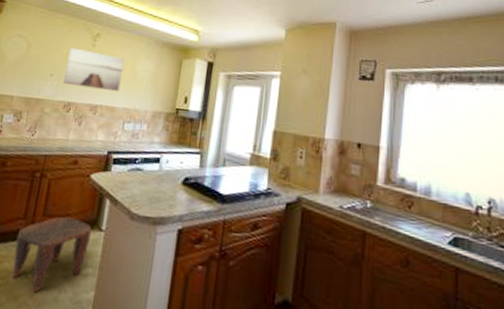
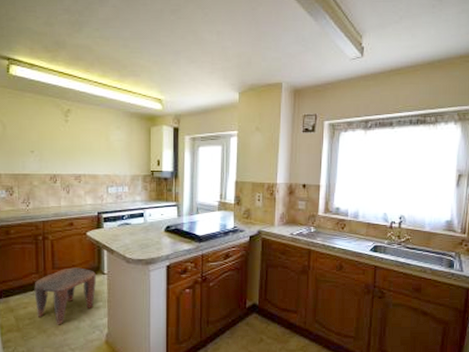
wall art: present [63,47,125,92] -> none [44,124,98,161]

